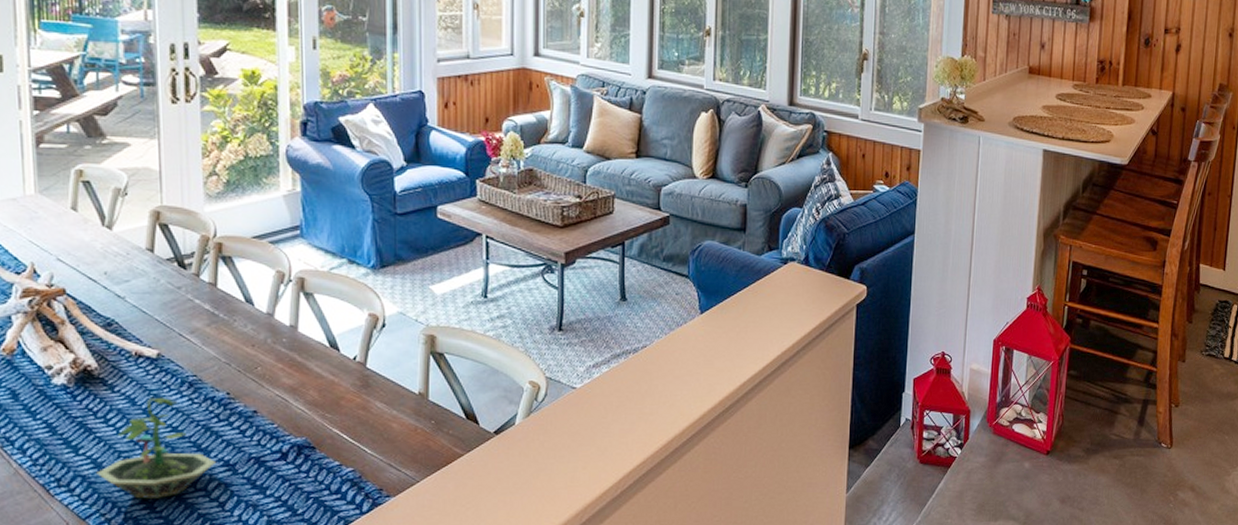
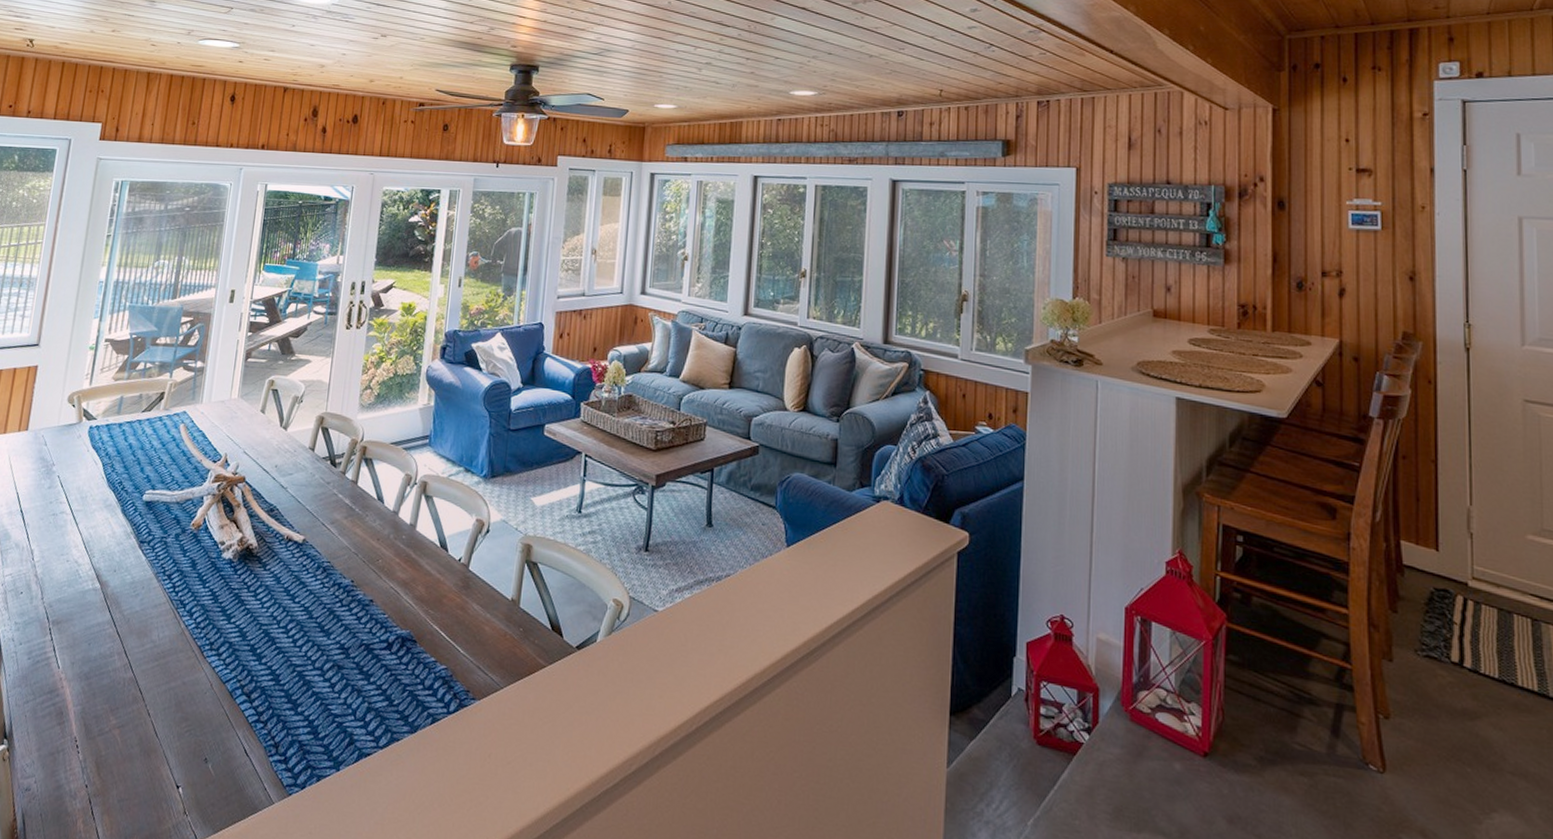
terrarium: present [96,397,217,499] -> none [240,577,335,672]

